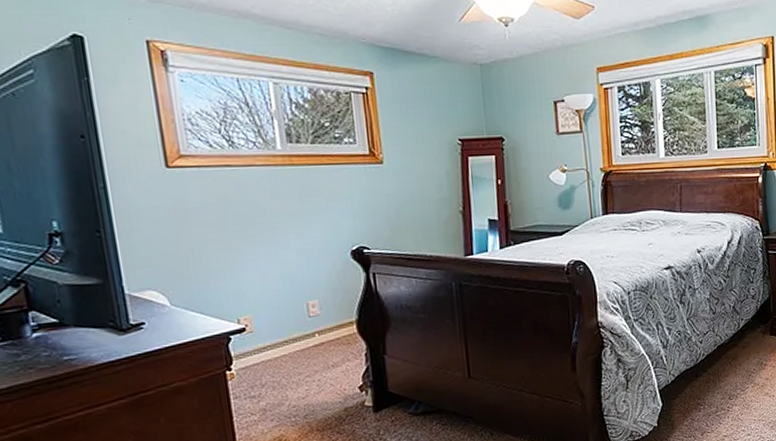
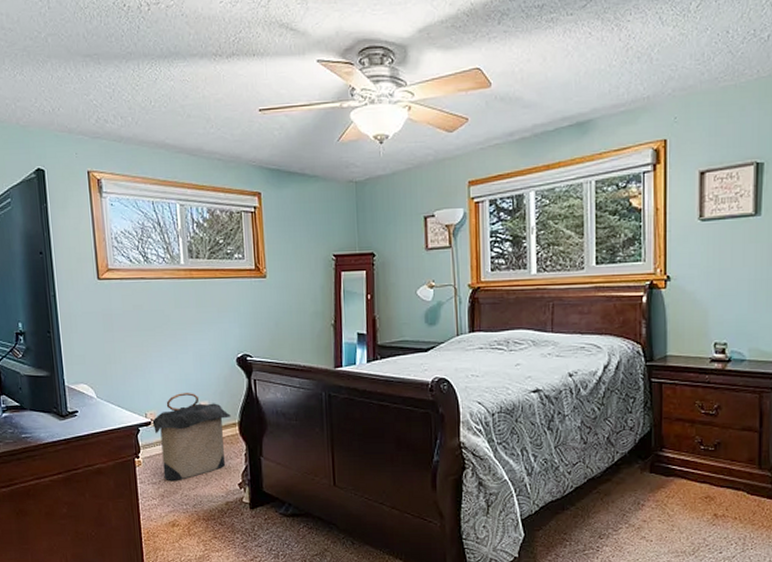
laundry hamper: none [245,291,346,393] -> present [151,392,231,482]

